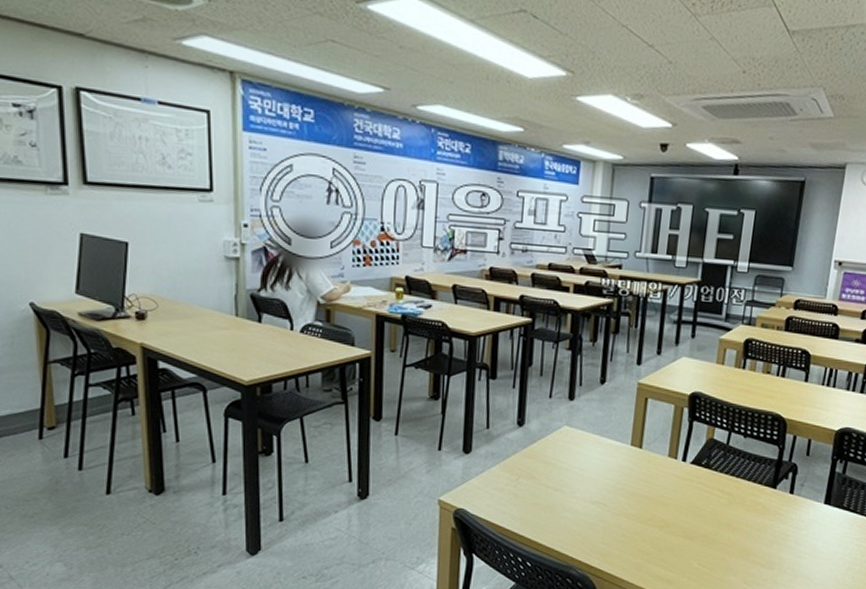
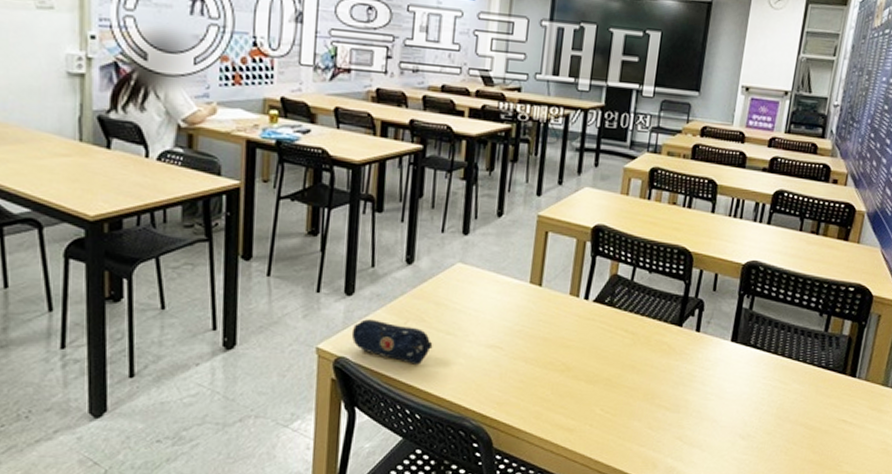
pencil case: none [469,475,542,517] -> present [351,319,433,365]

